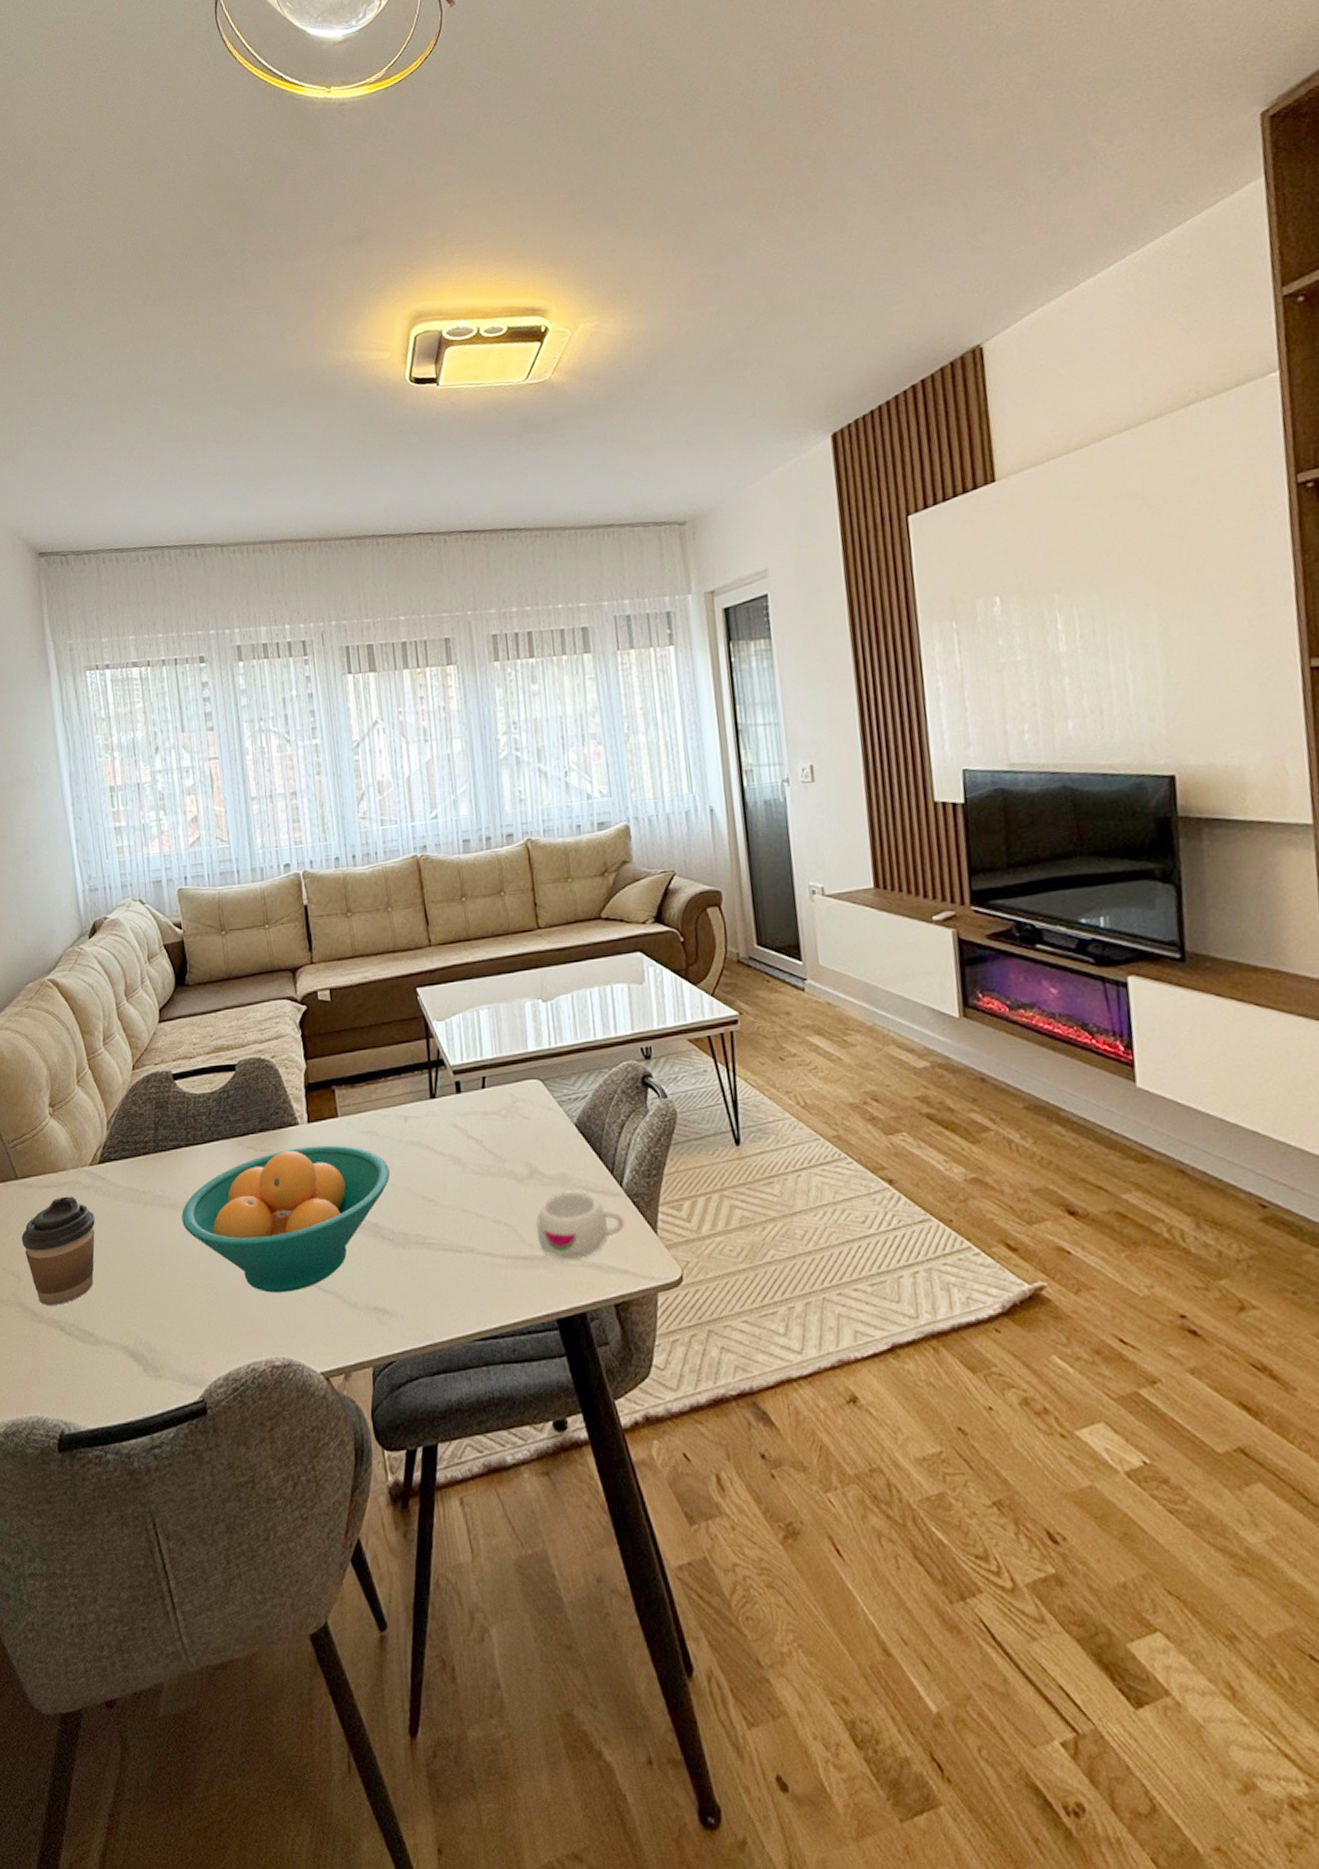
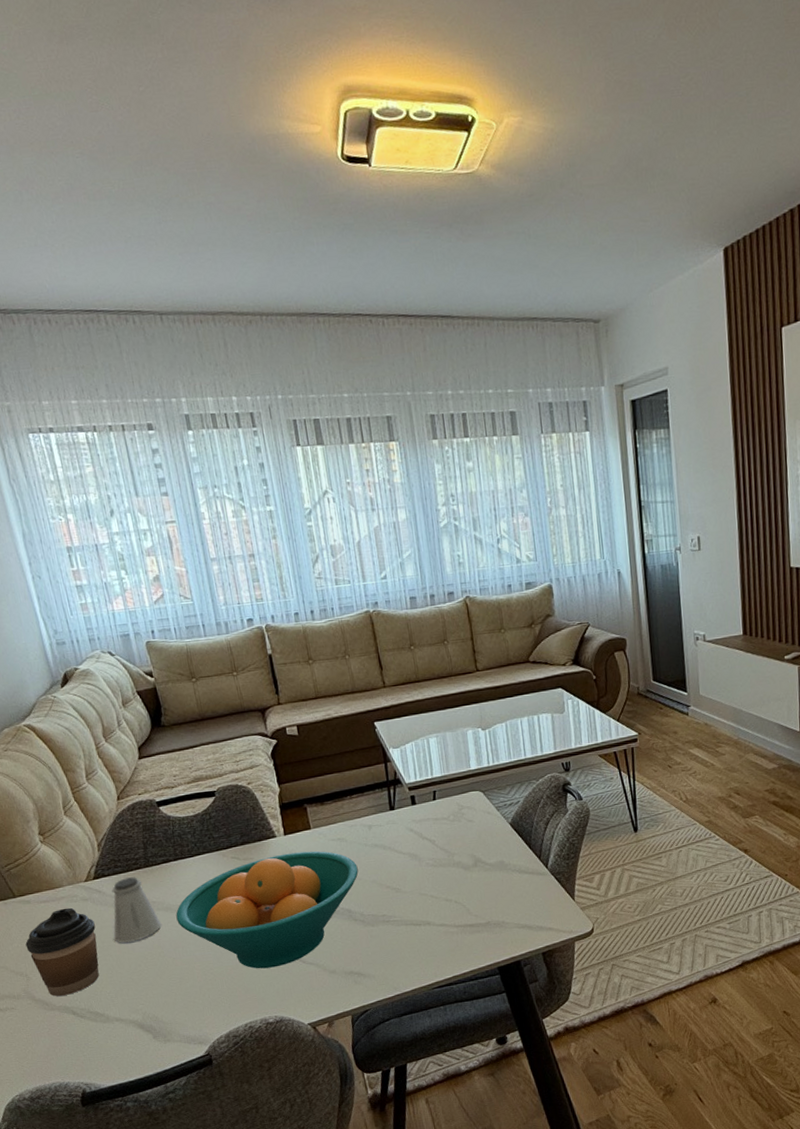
saltshaker: none [113,1164,165,1246] -> present [111,877,161,943]
mug: present [535,1190,625,1260] -> none [480,873,550,924]

